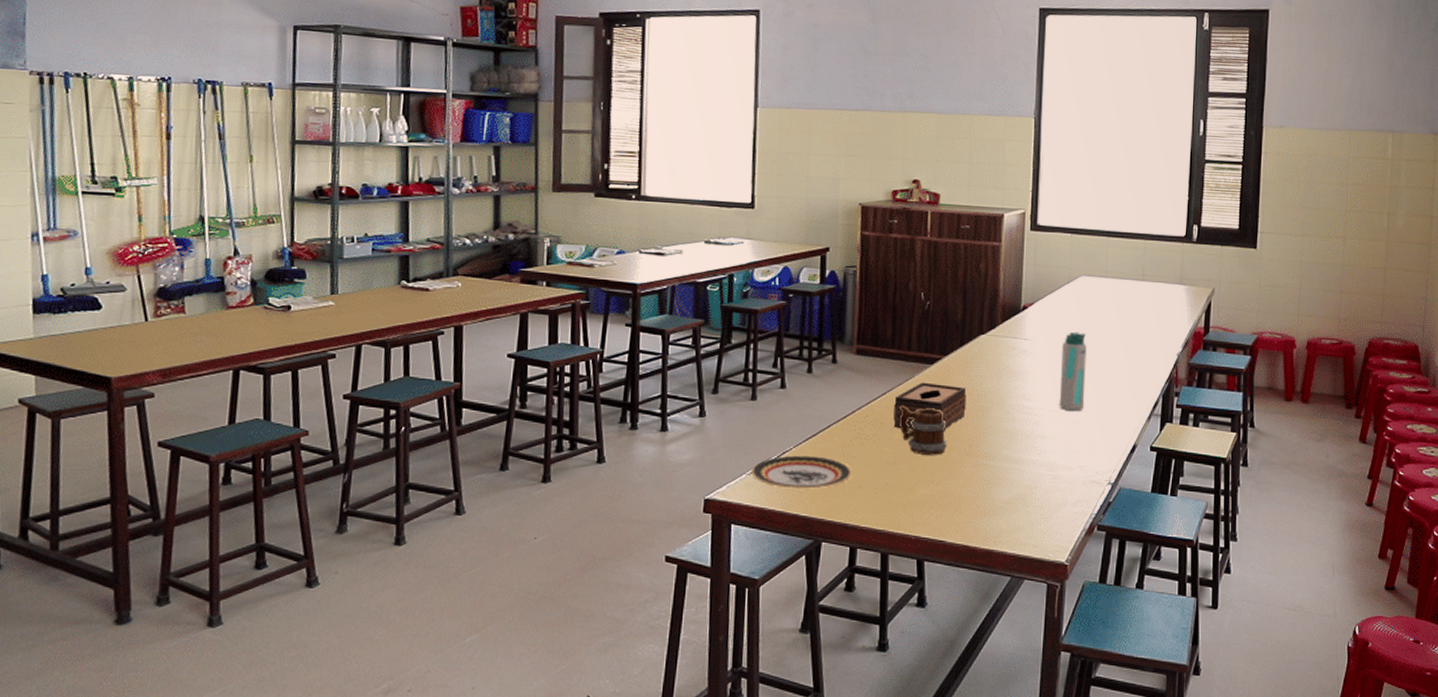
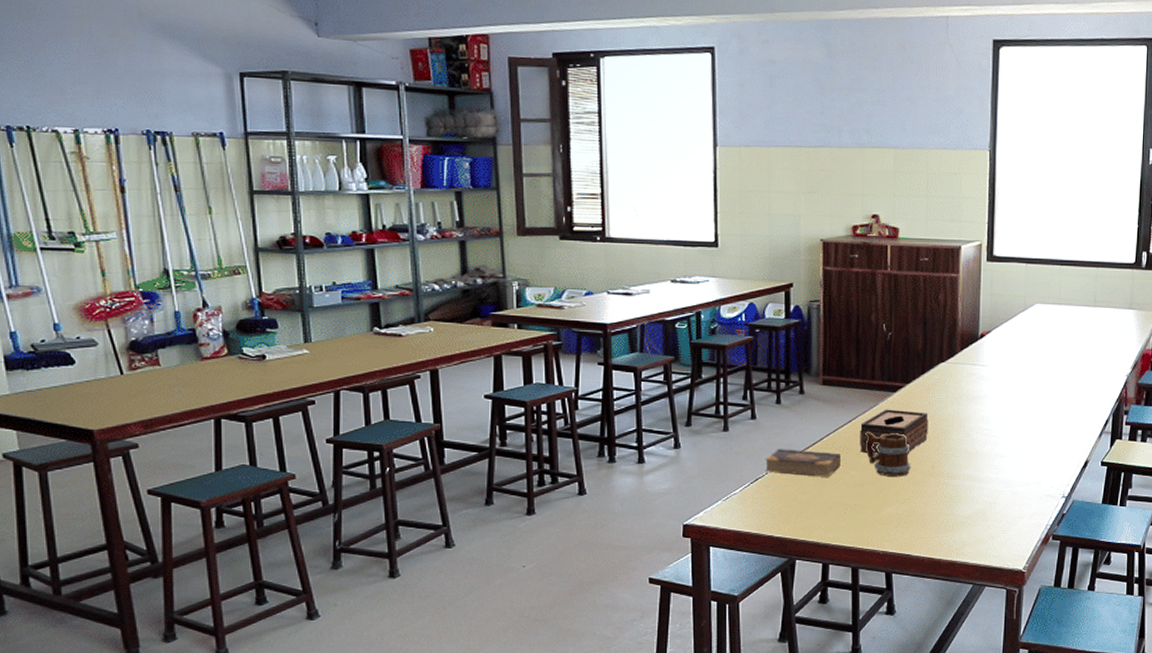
plate: present [751,455,852,489] -> none [727,481,822,512]
book: none [793,421,874,453] -> present [765,449,842,477]
water bottle: present [1059,331,1087,412] -> none [1016,357,1041,432]

